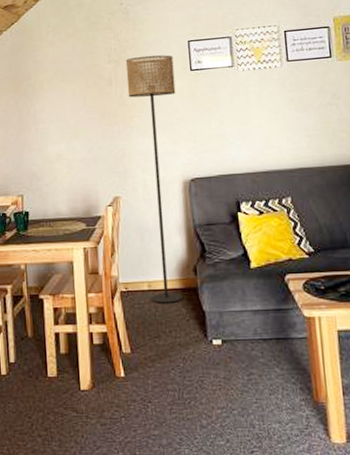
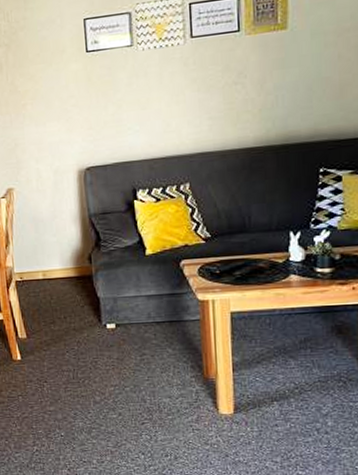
floor lamp: present [125,55,183,303] -> none [16,35,77,291]

